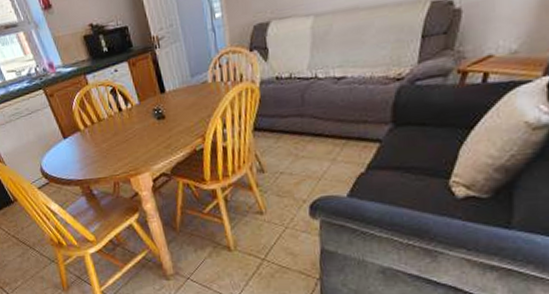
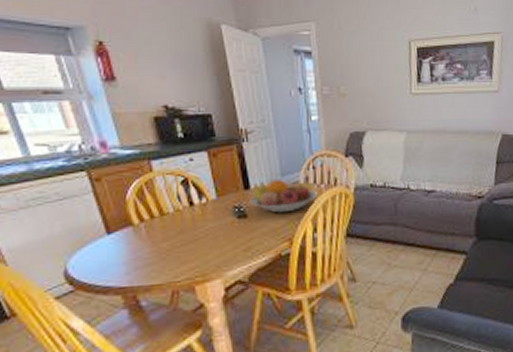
fruit bowl: none [166,81,225,113] -> present [249,180,317,213]

